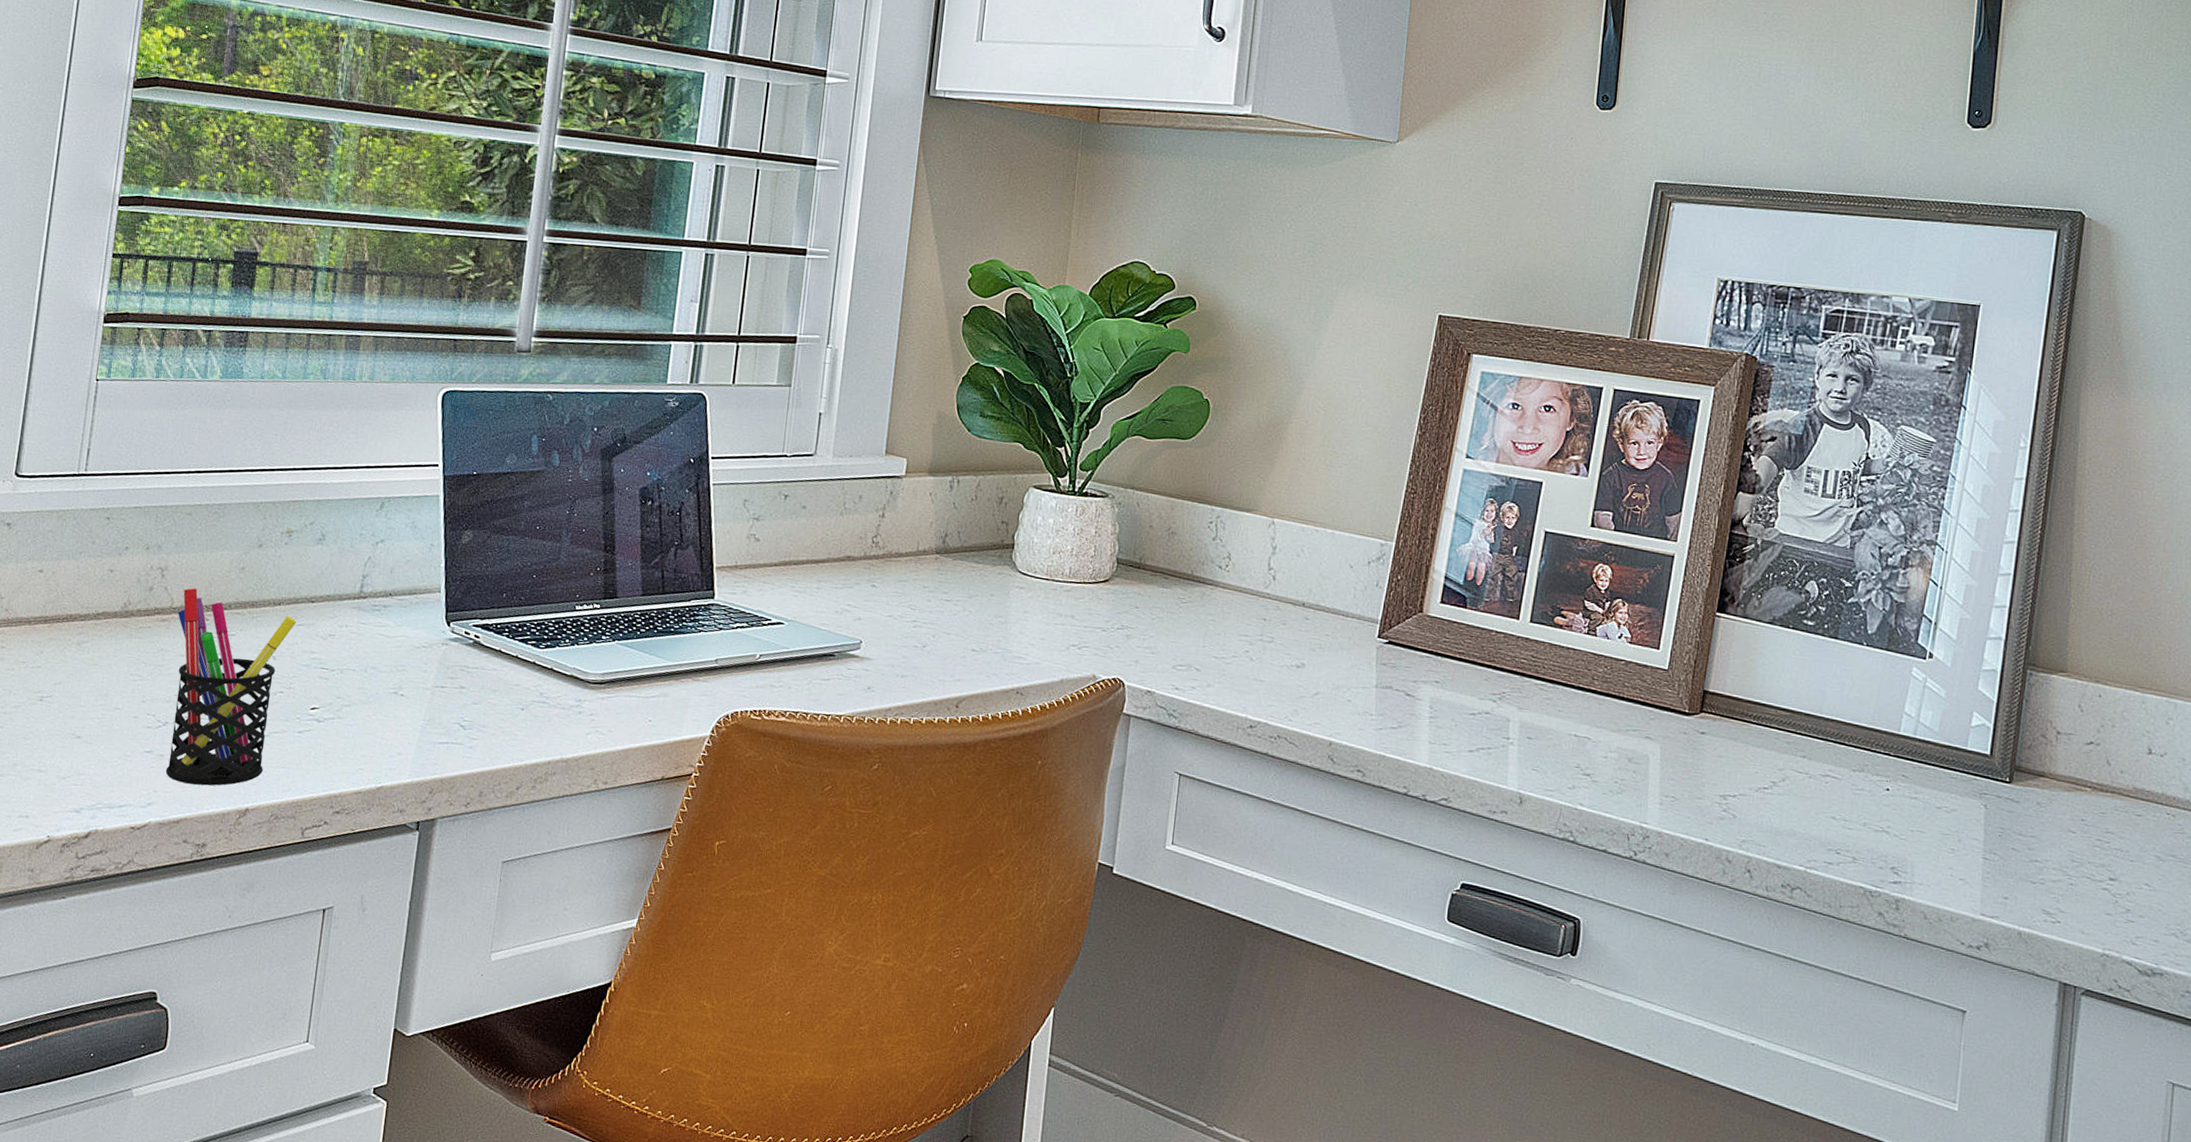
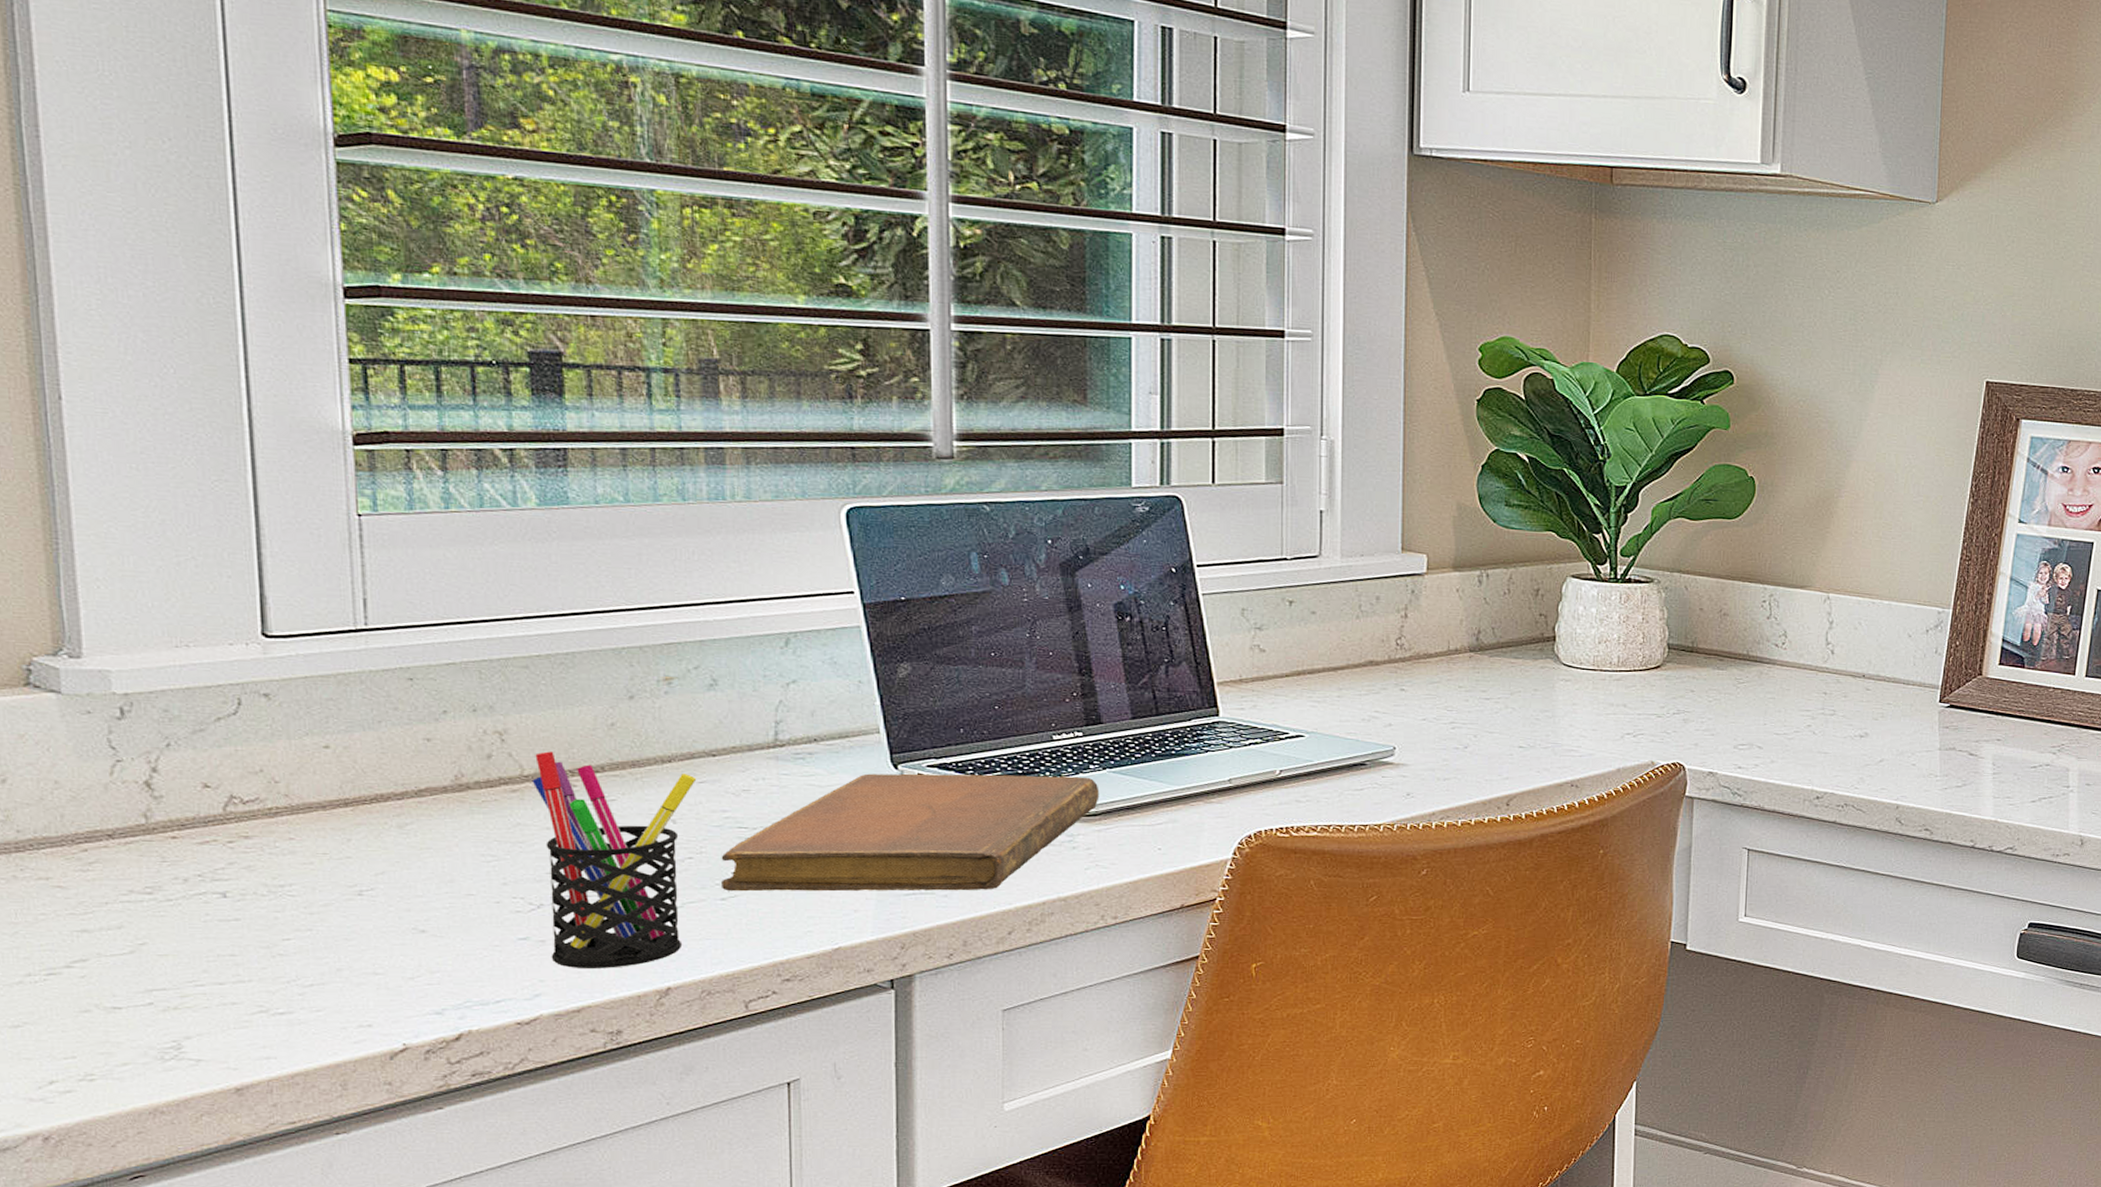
notebook: none [300,628,607,746] -> present [721,773,1100,892]

